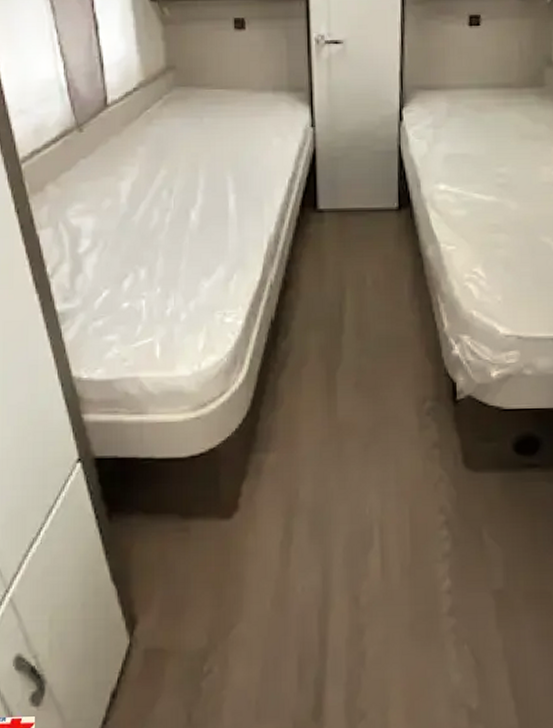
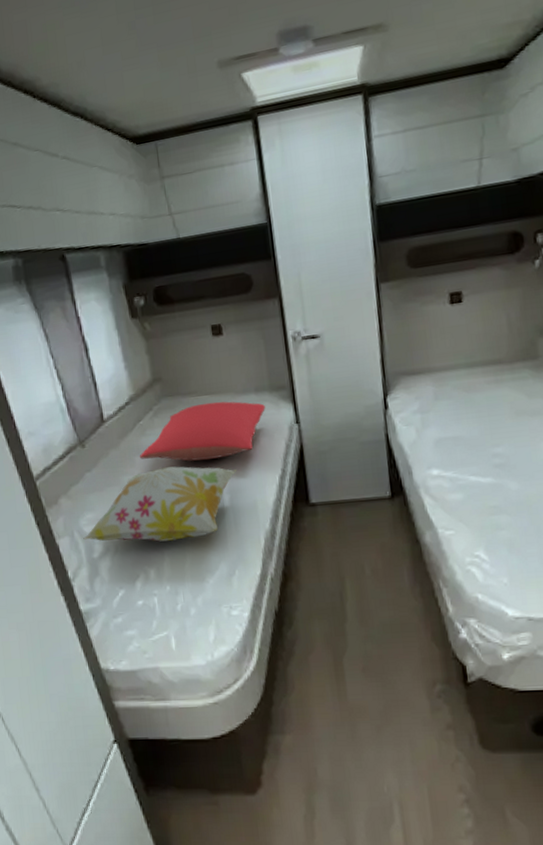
decorative pillow: none [69,160,246,240] -> present [83,466,237,542]
pillow: none [143,97,281,157] -> present [140,401,265,462]

